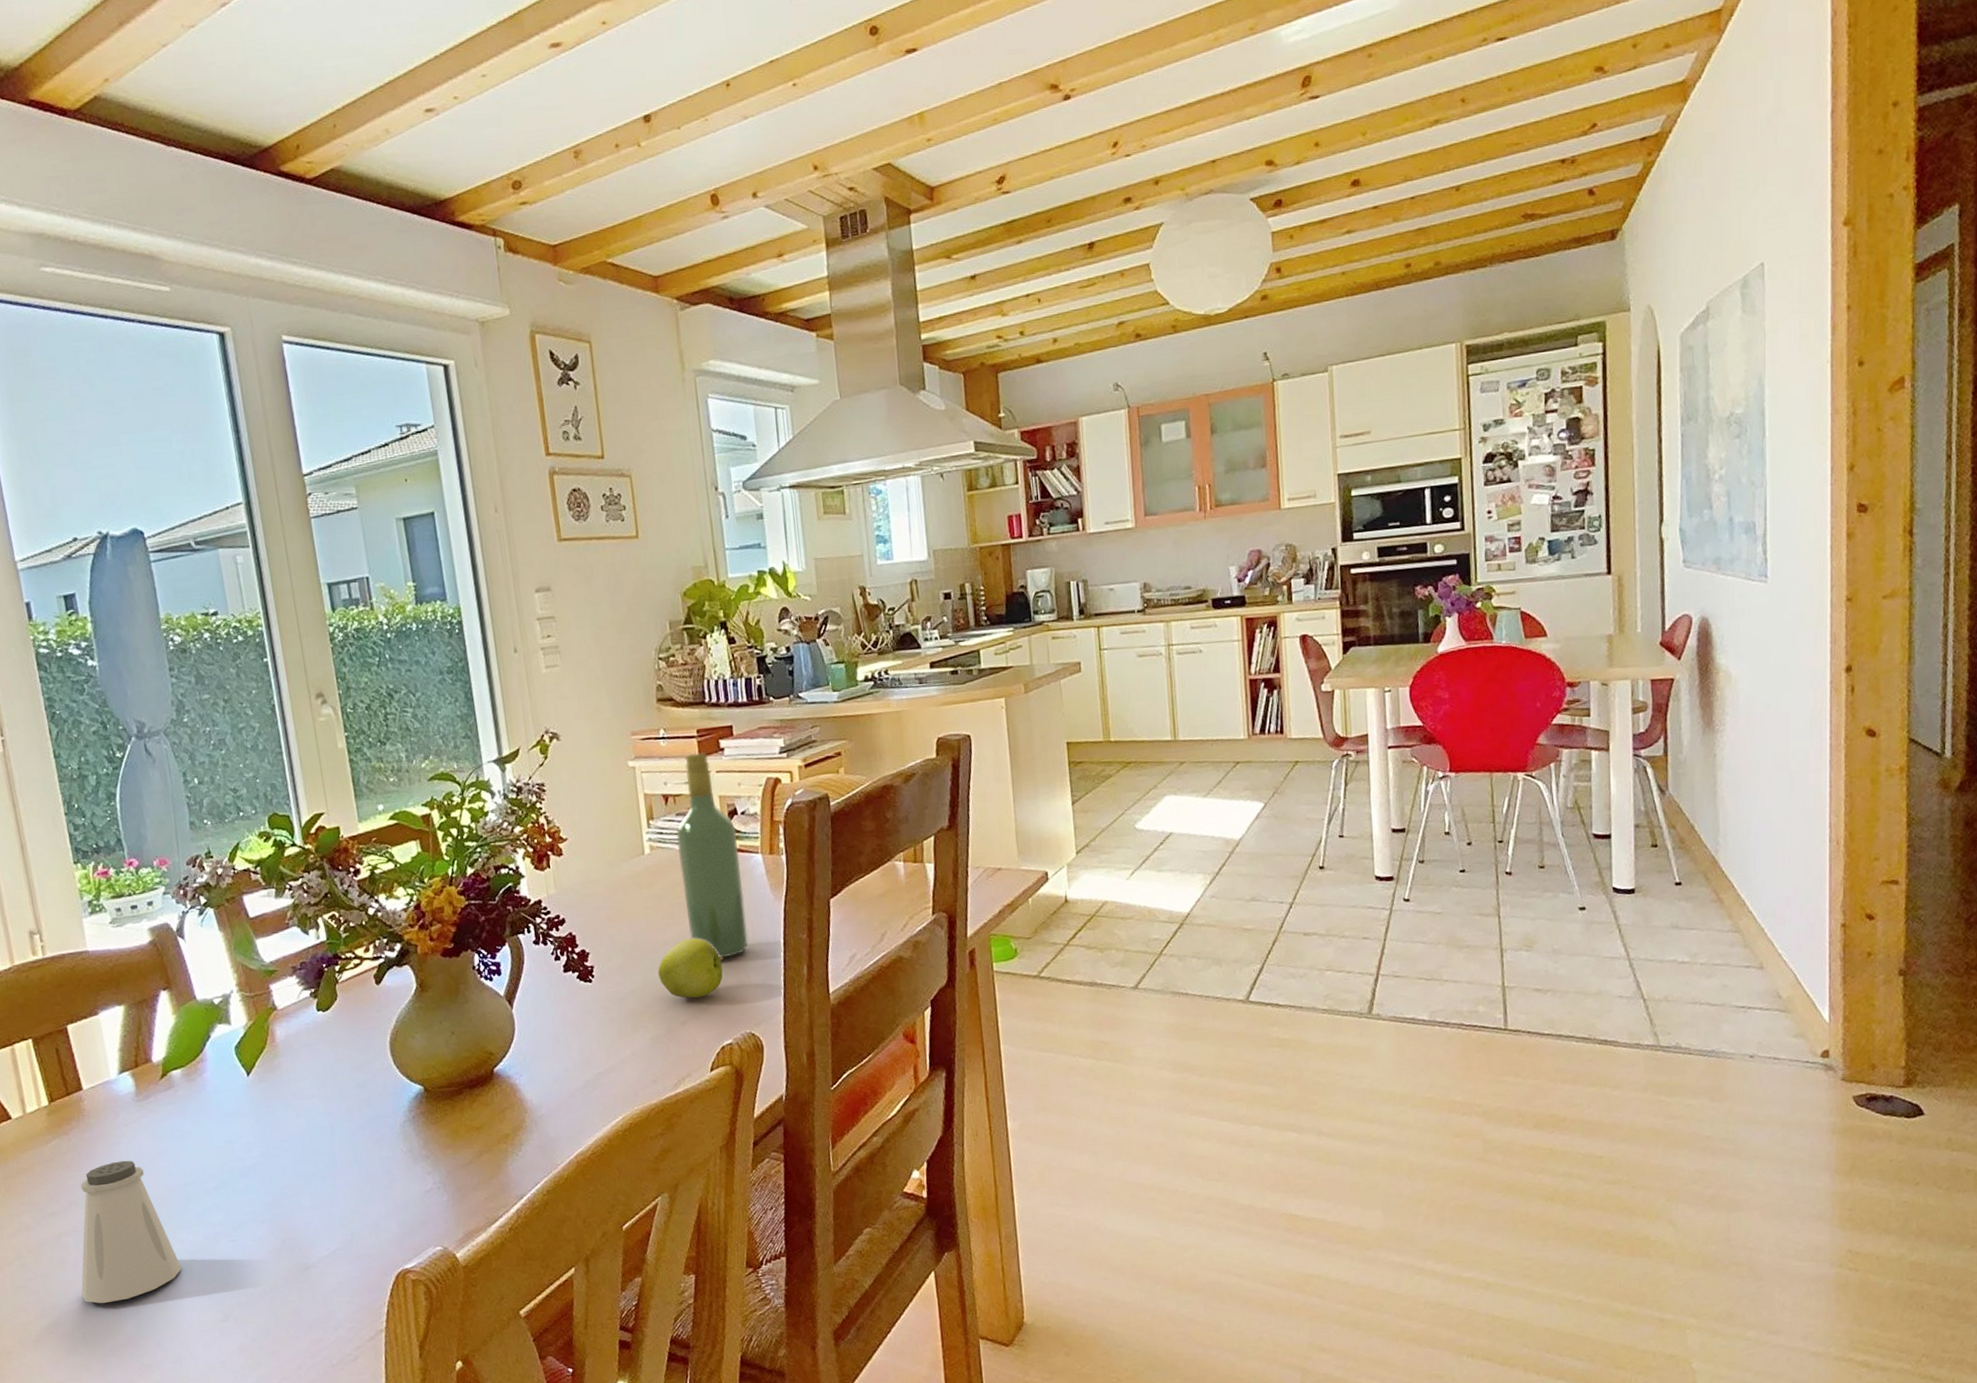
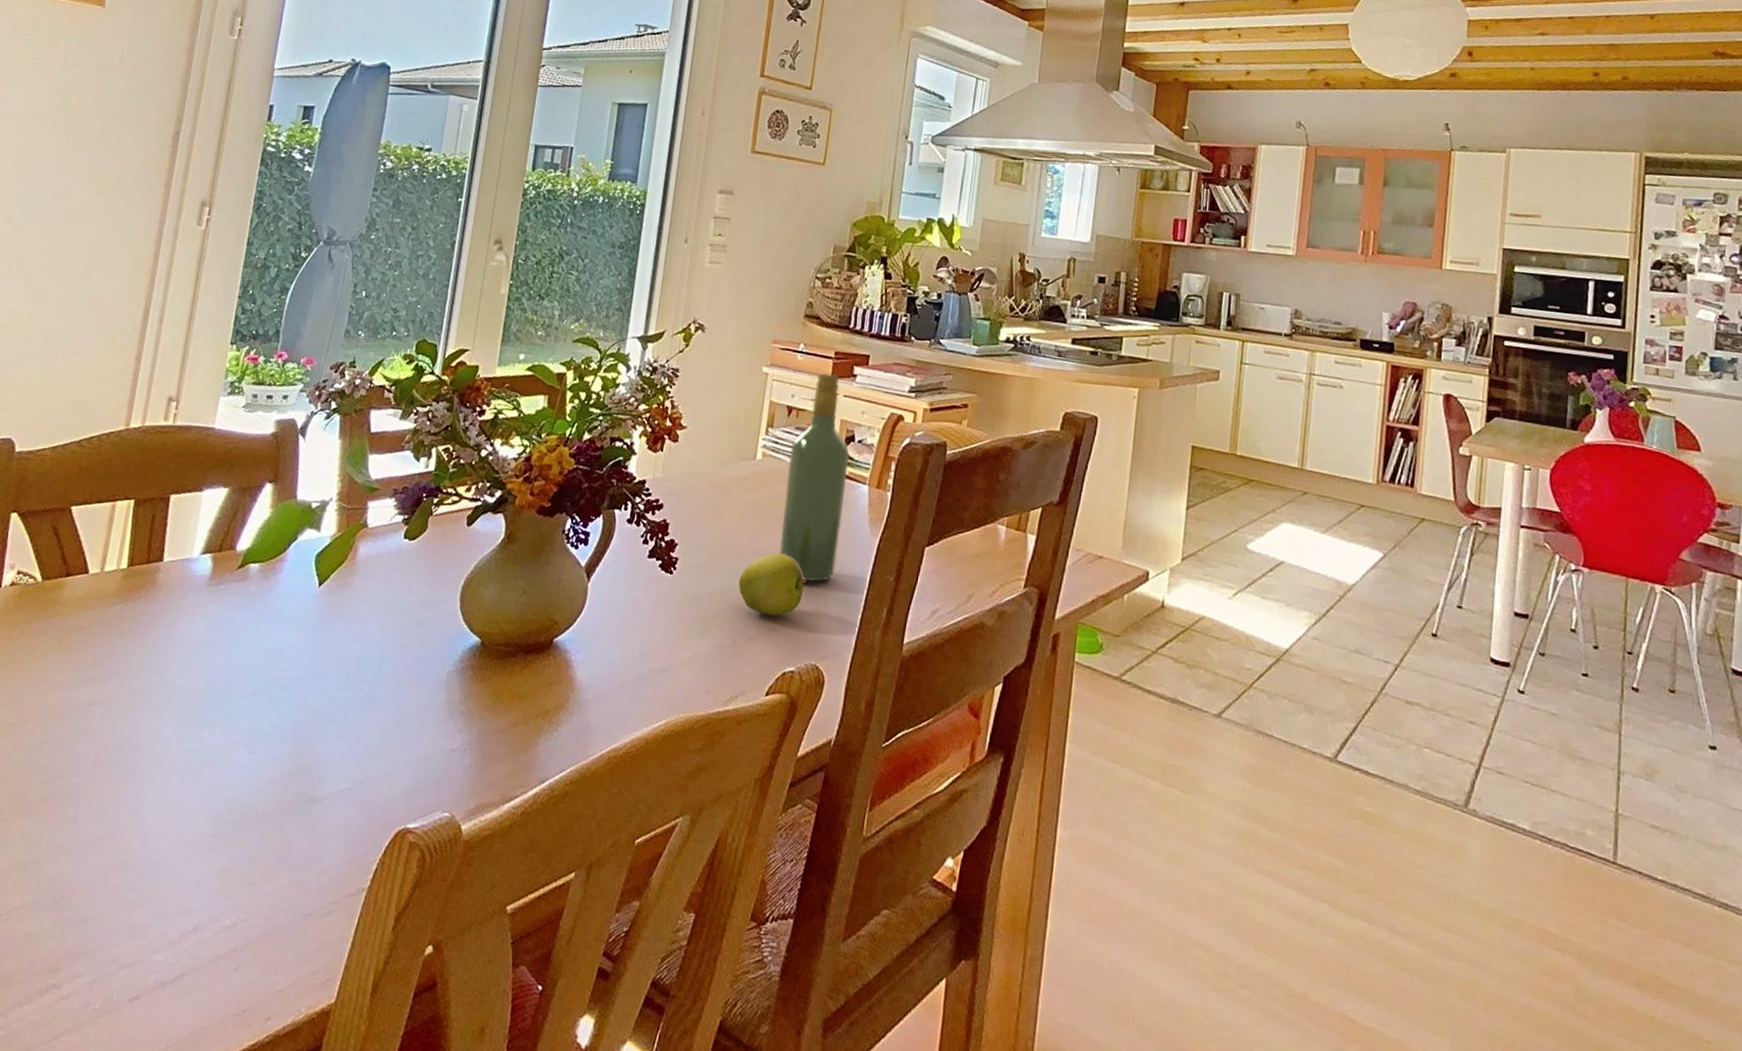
saltshaker: present [80,1160,182,1304] -> none [88,641,193,788]

